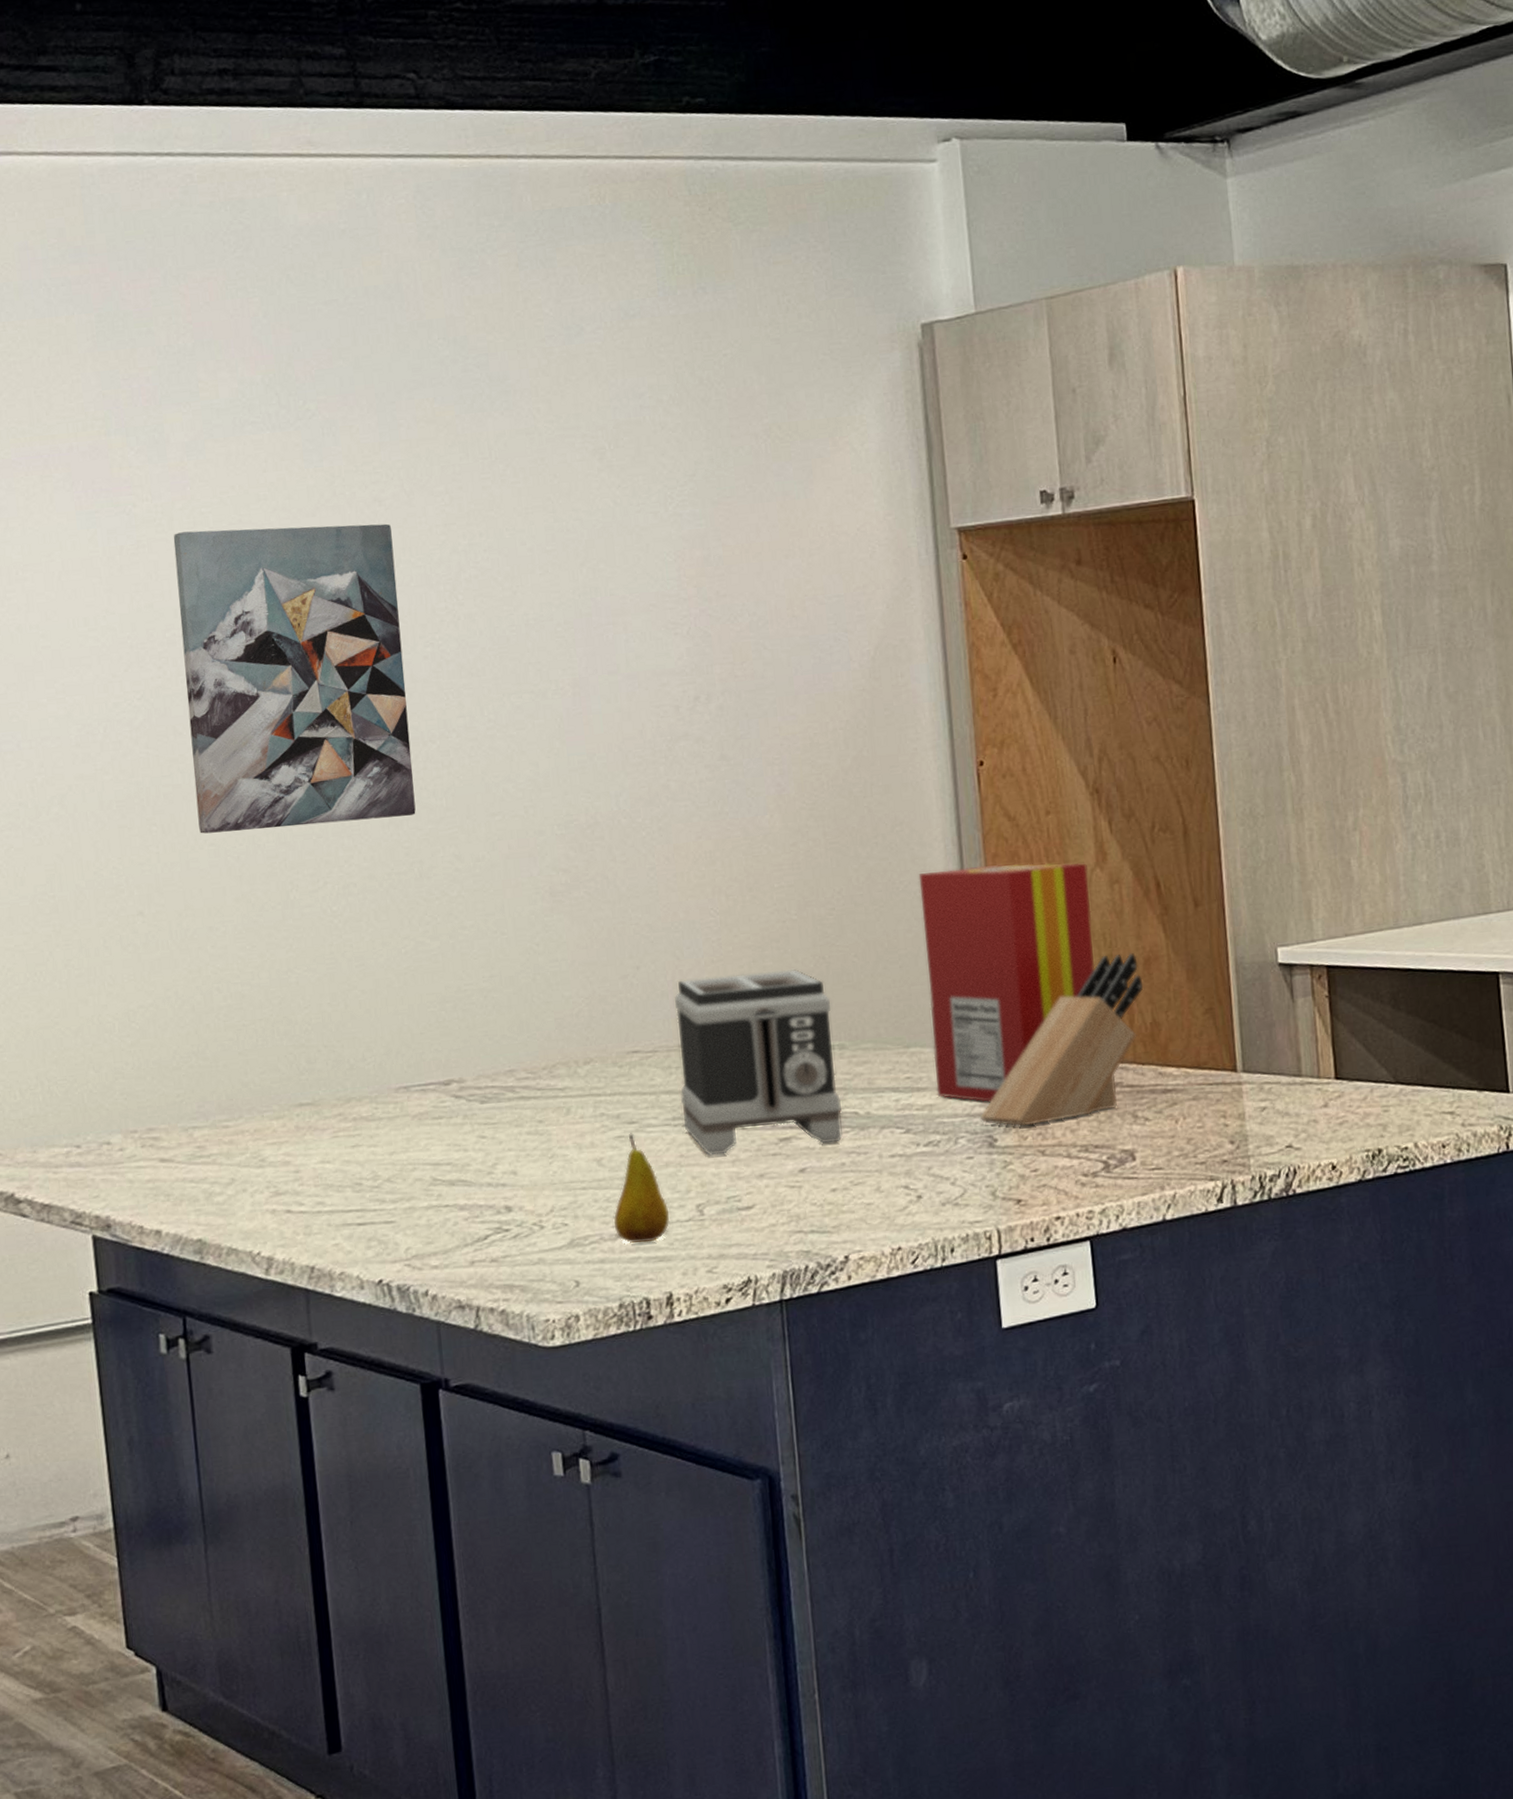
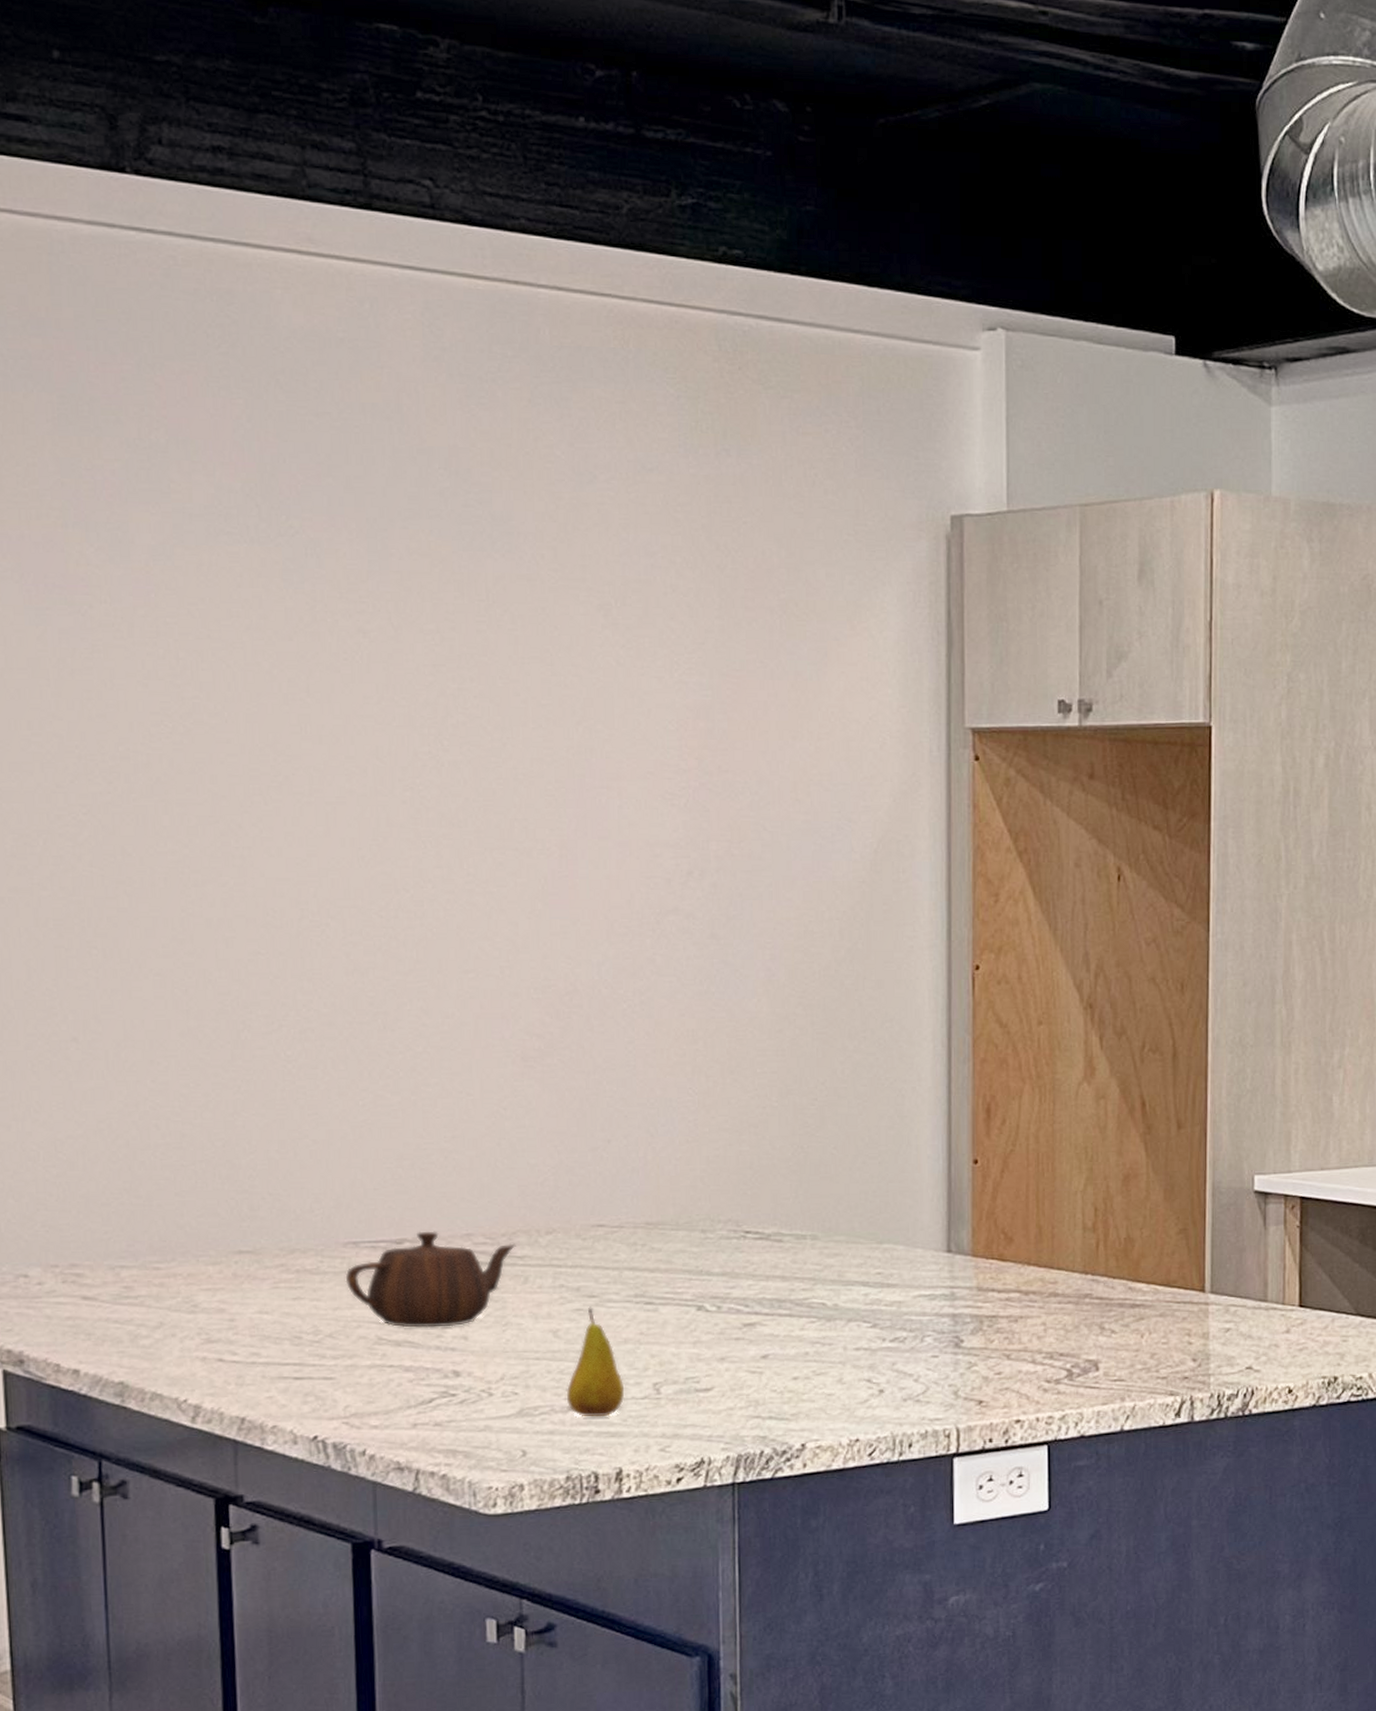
wall art: present [173,523,416,834] -> none [132,641,383,964]
teapot: none [398,1069,557,1167] -> present [345,1231,516,1328]
toaster: present [674,969,843,1156] -> none [644,1156,810,1335]
cereal box: present [918,862,1095,1103] -> none [905,1069,1075,1304]
knife block: present [980,952,1144,1127] -> none [949,1168,1121,1330]

